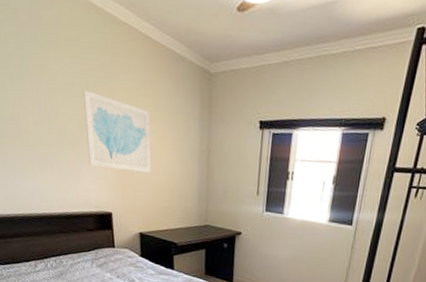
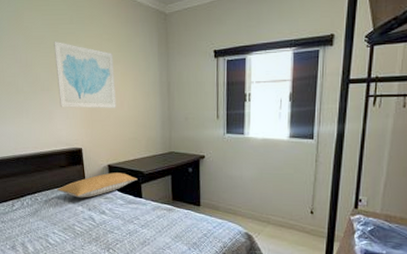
pillow: none [84,241,171,265] -> present [57,172,138,198]

